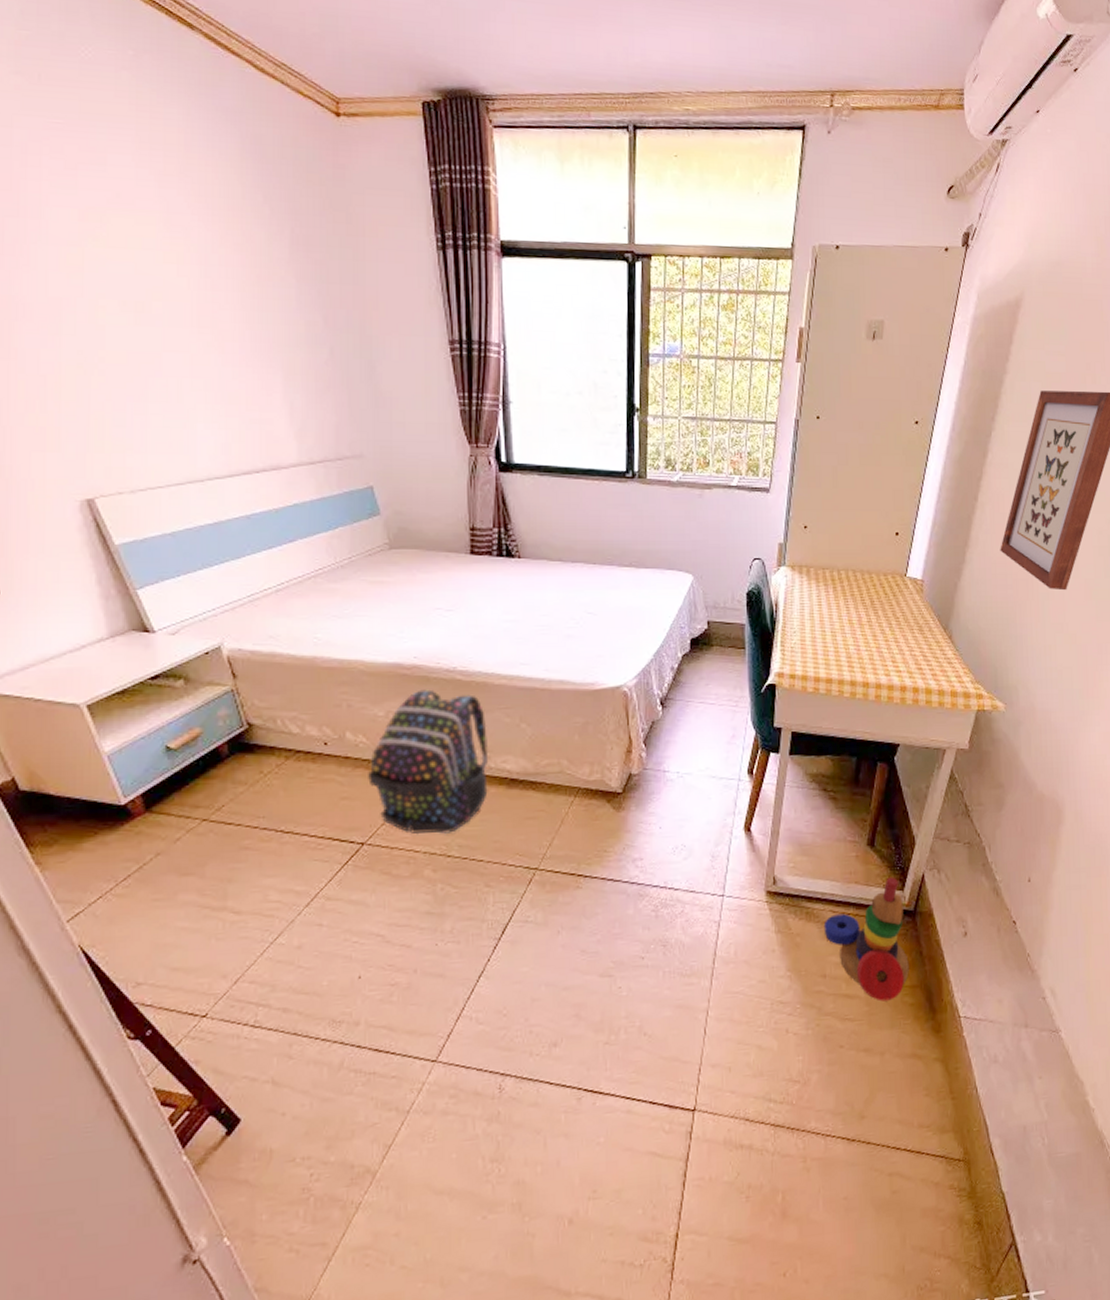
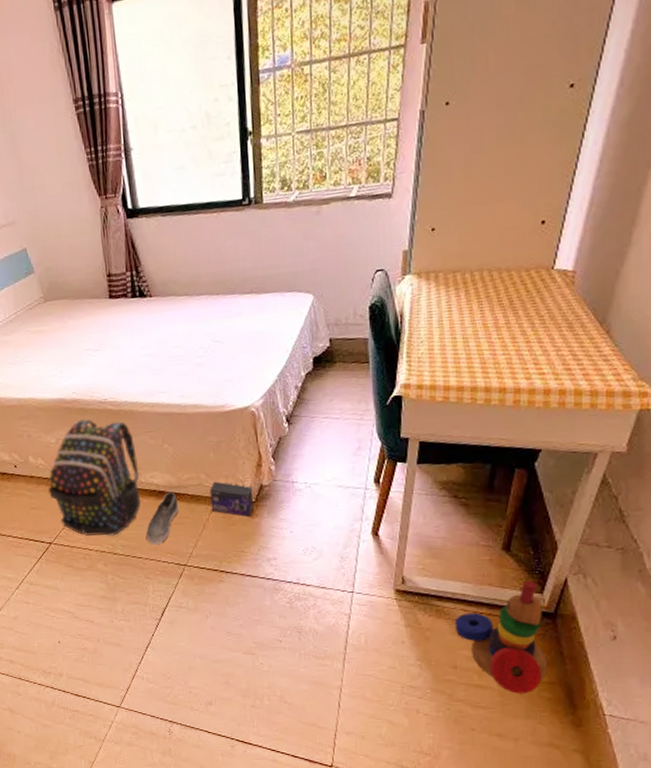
shoe: none [491,779,534,845] -> present [146,491,179,545]
box: none [571,768,621,810] -> present [210,481,254,517]

